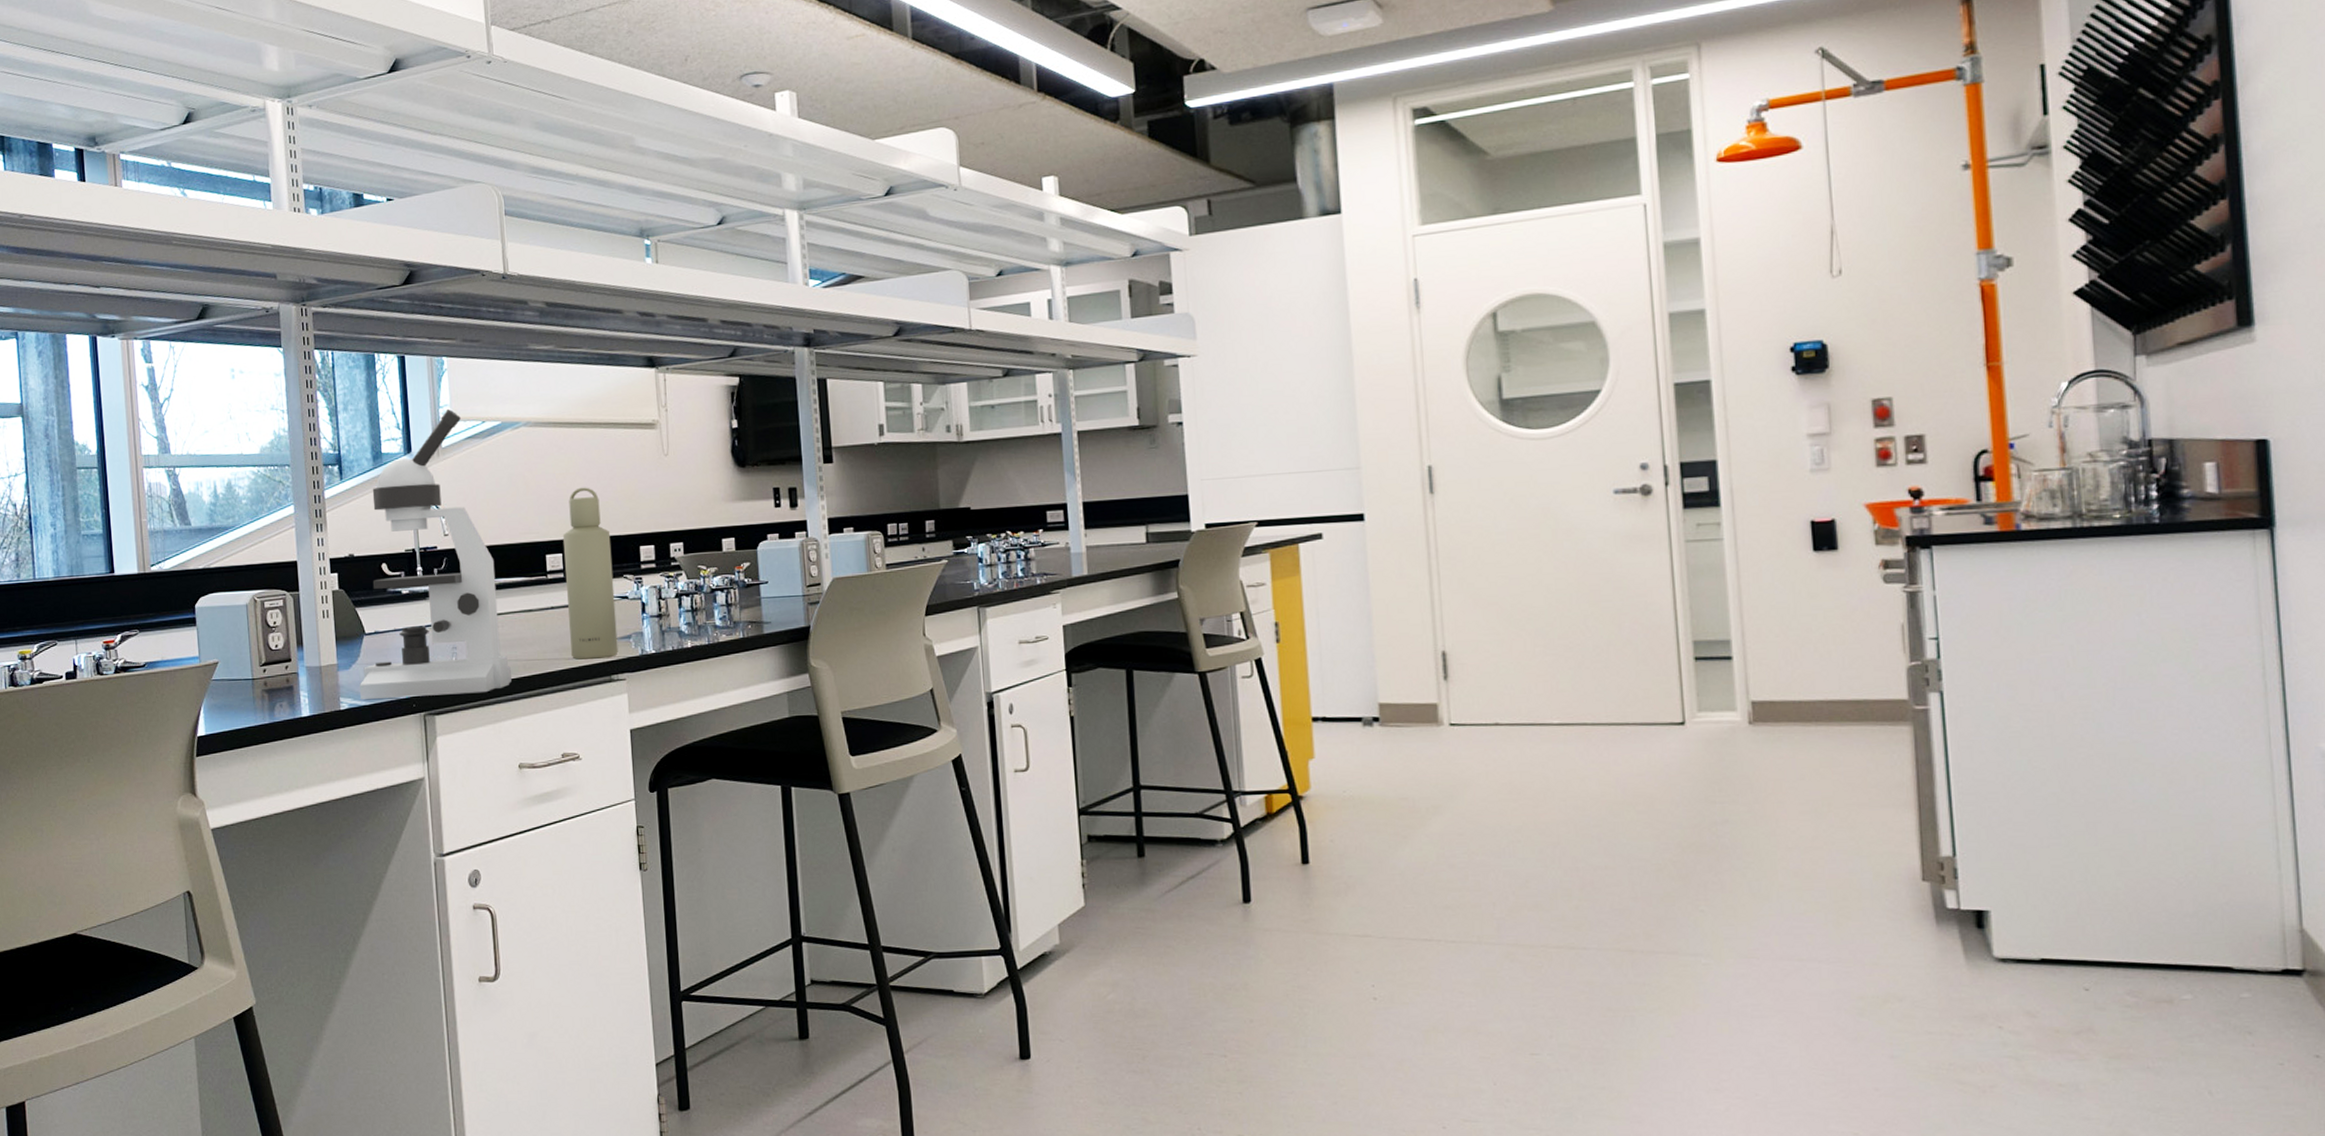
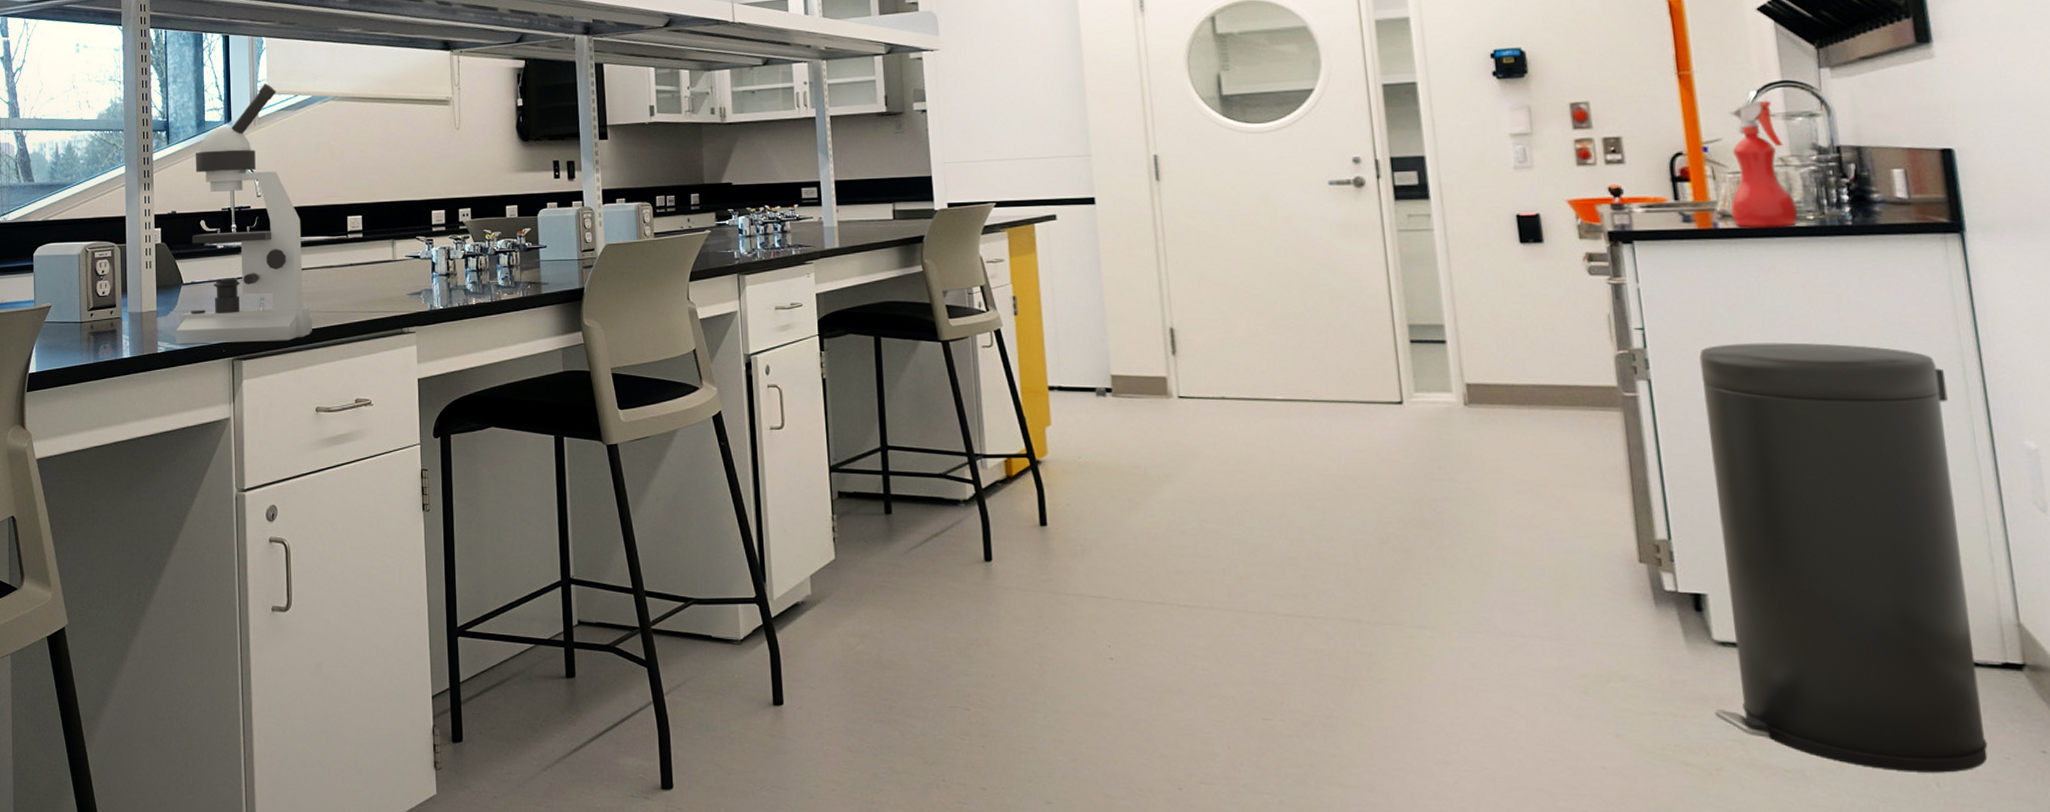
bottle: present [562,487,619,660] -> none [362,156,410,313]
pedal bin: none [1992,648,2262,1082] -> present [1699,342,1988,773]
spray bottle: none [2034,391,2105,531] -> present [1728,100,1798,230]

